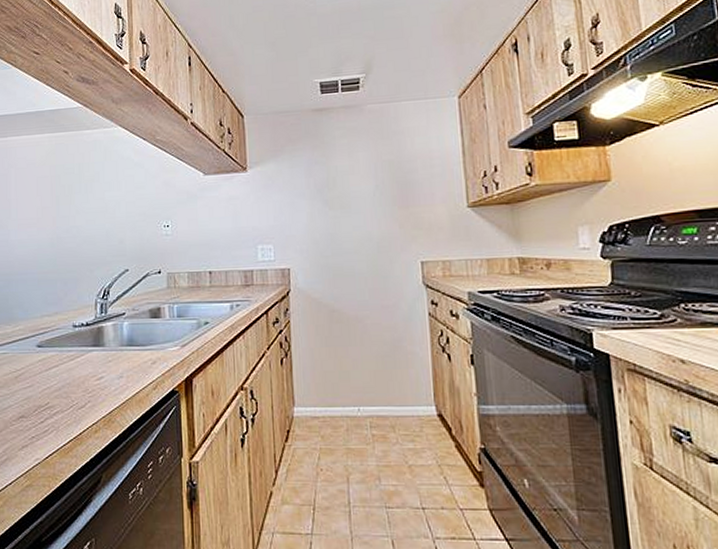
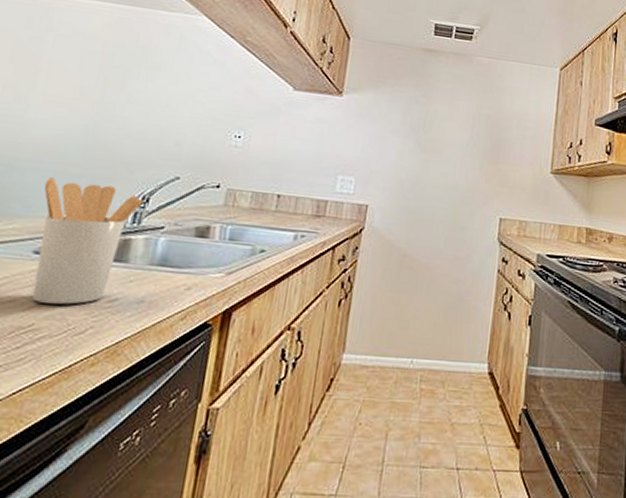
utensil holder: none [33,284,105,385] -> present [32,176,143,305]

